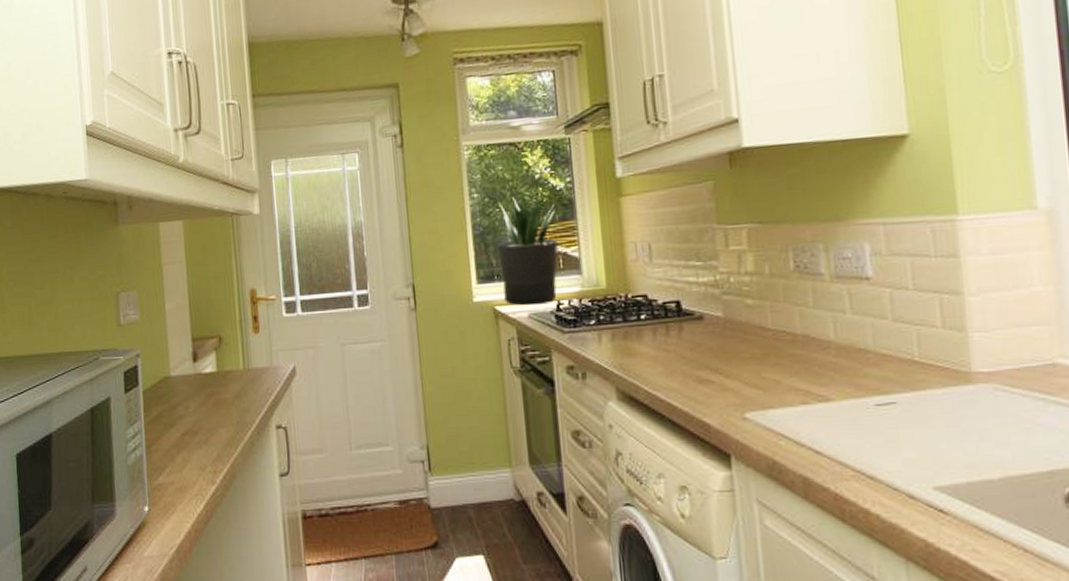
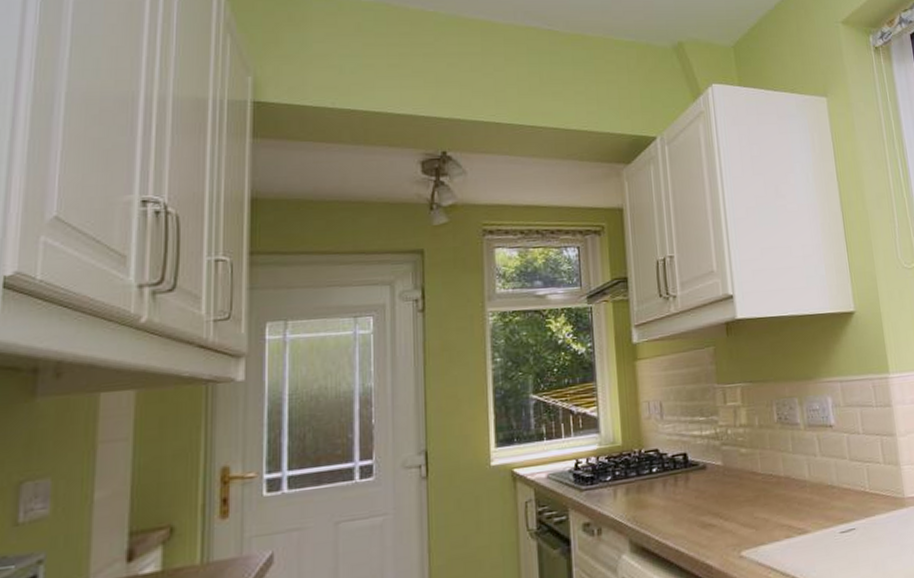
planter: present [497,190,558,305] -> none [518,354,578,466]

